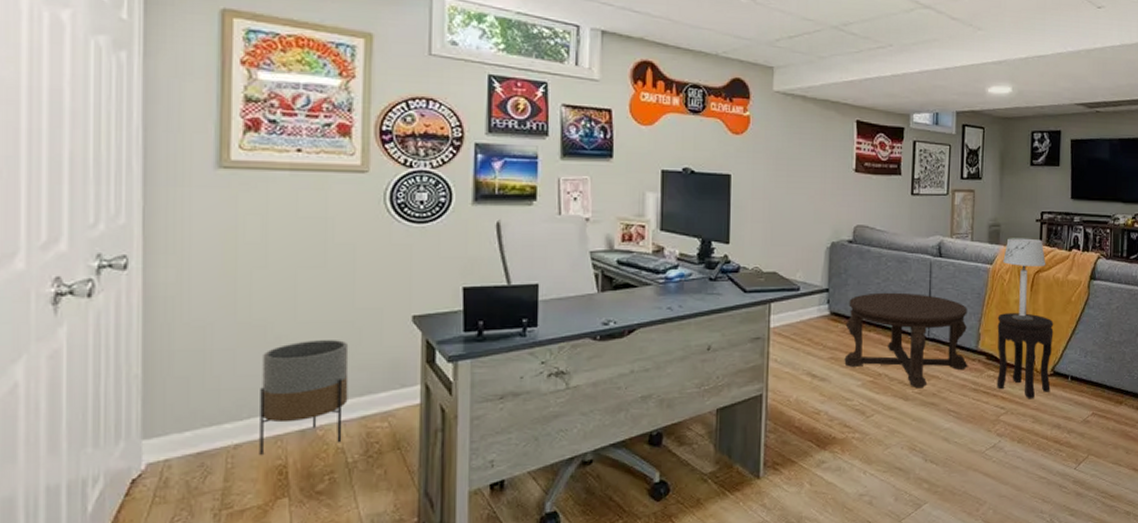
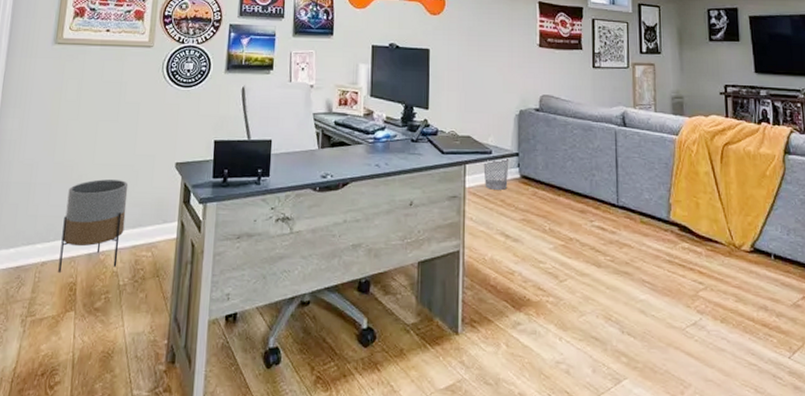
wastebasket: none [790,295,818,328] -> present [483,159,509,190]
coffee table: present [844,292,968,389] -> none [535,158,661,256]
side table: present [996,313,1054,399] -> none [688,184,752,276]
table lamp: present [1003,238,1046,321] -> none [689,110,735,194]

